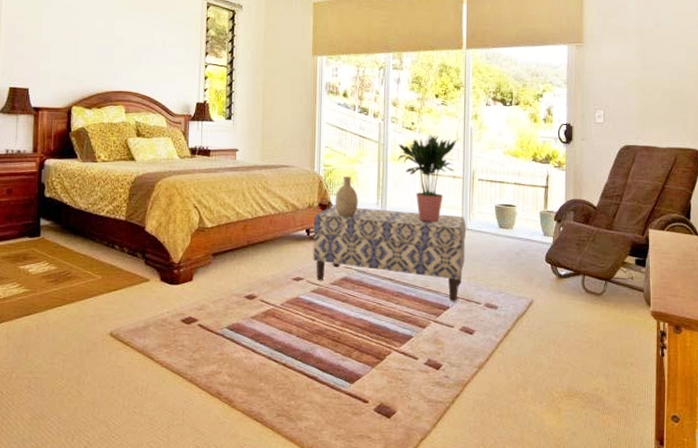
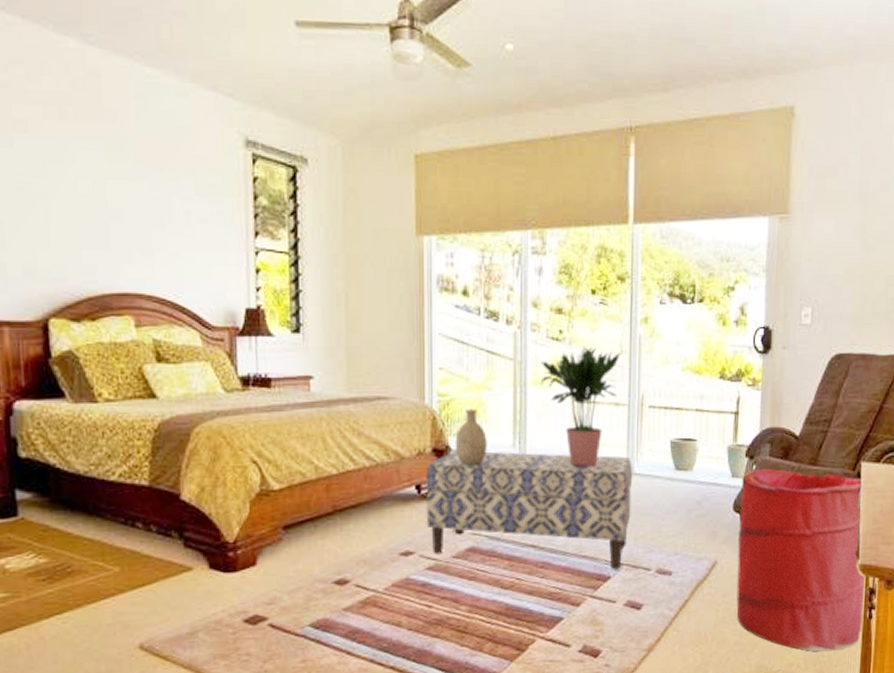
laundry hamper: none [550,231,657,381] -> present [736,469,866,652]

